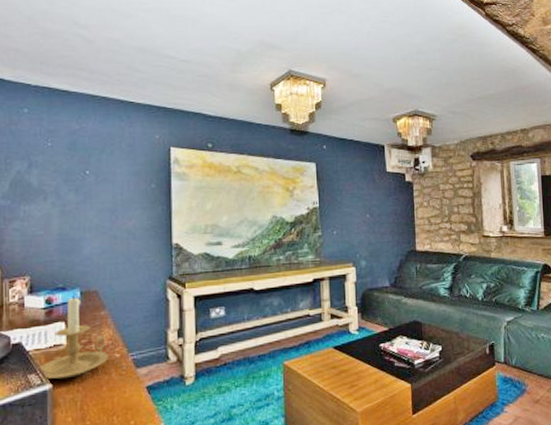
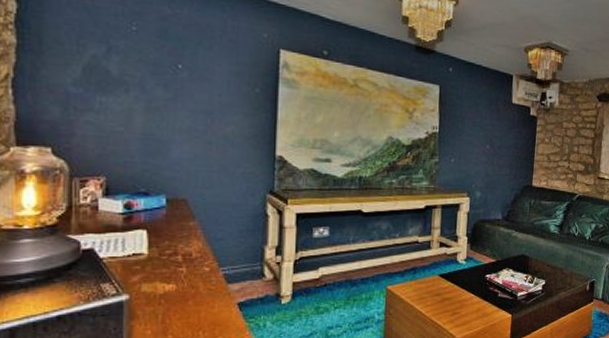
candle holder: present [38,295,109,380] -> none [113,202,197,291]

